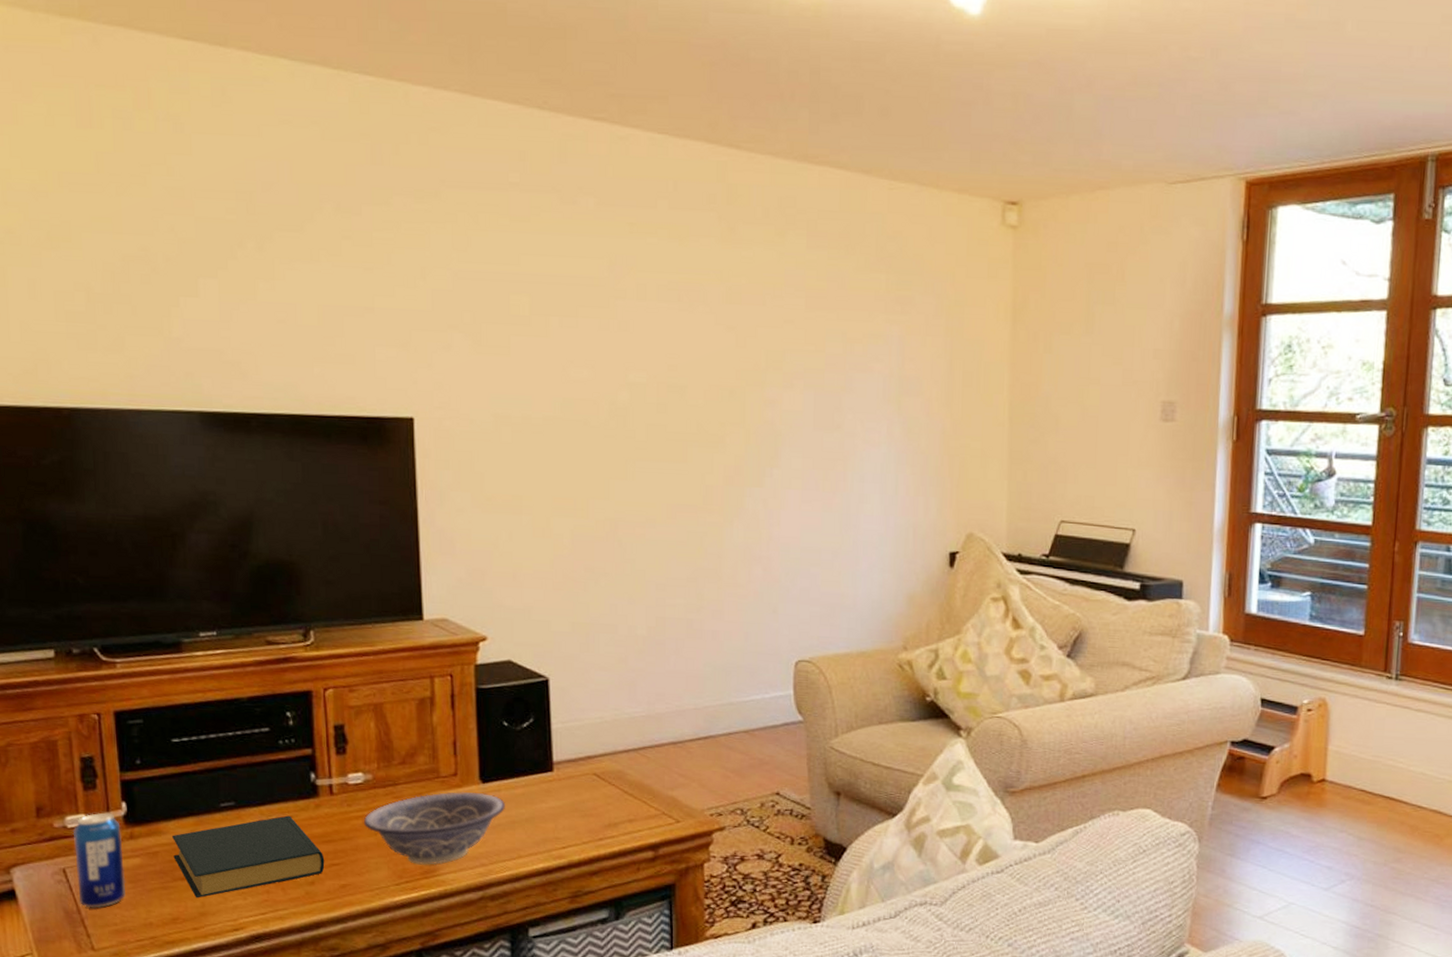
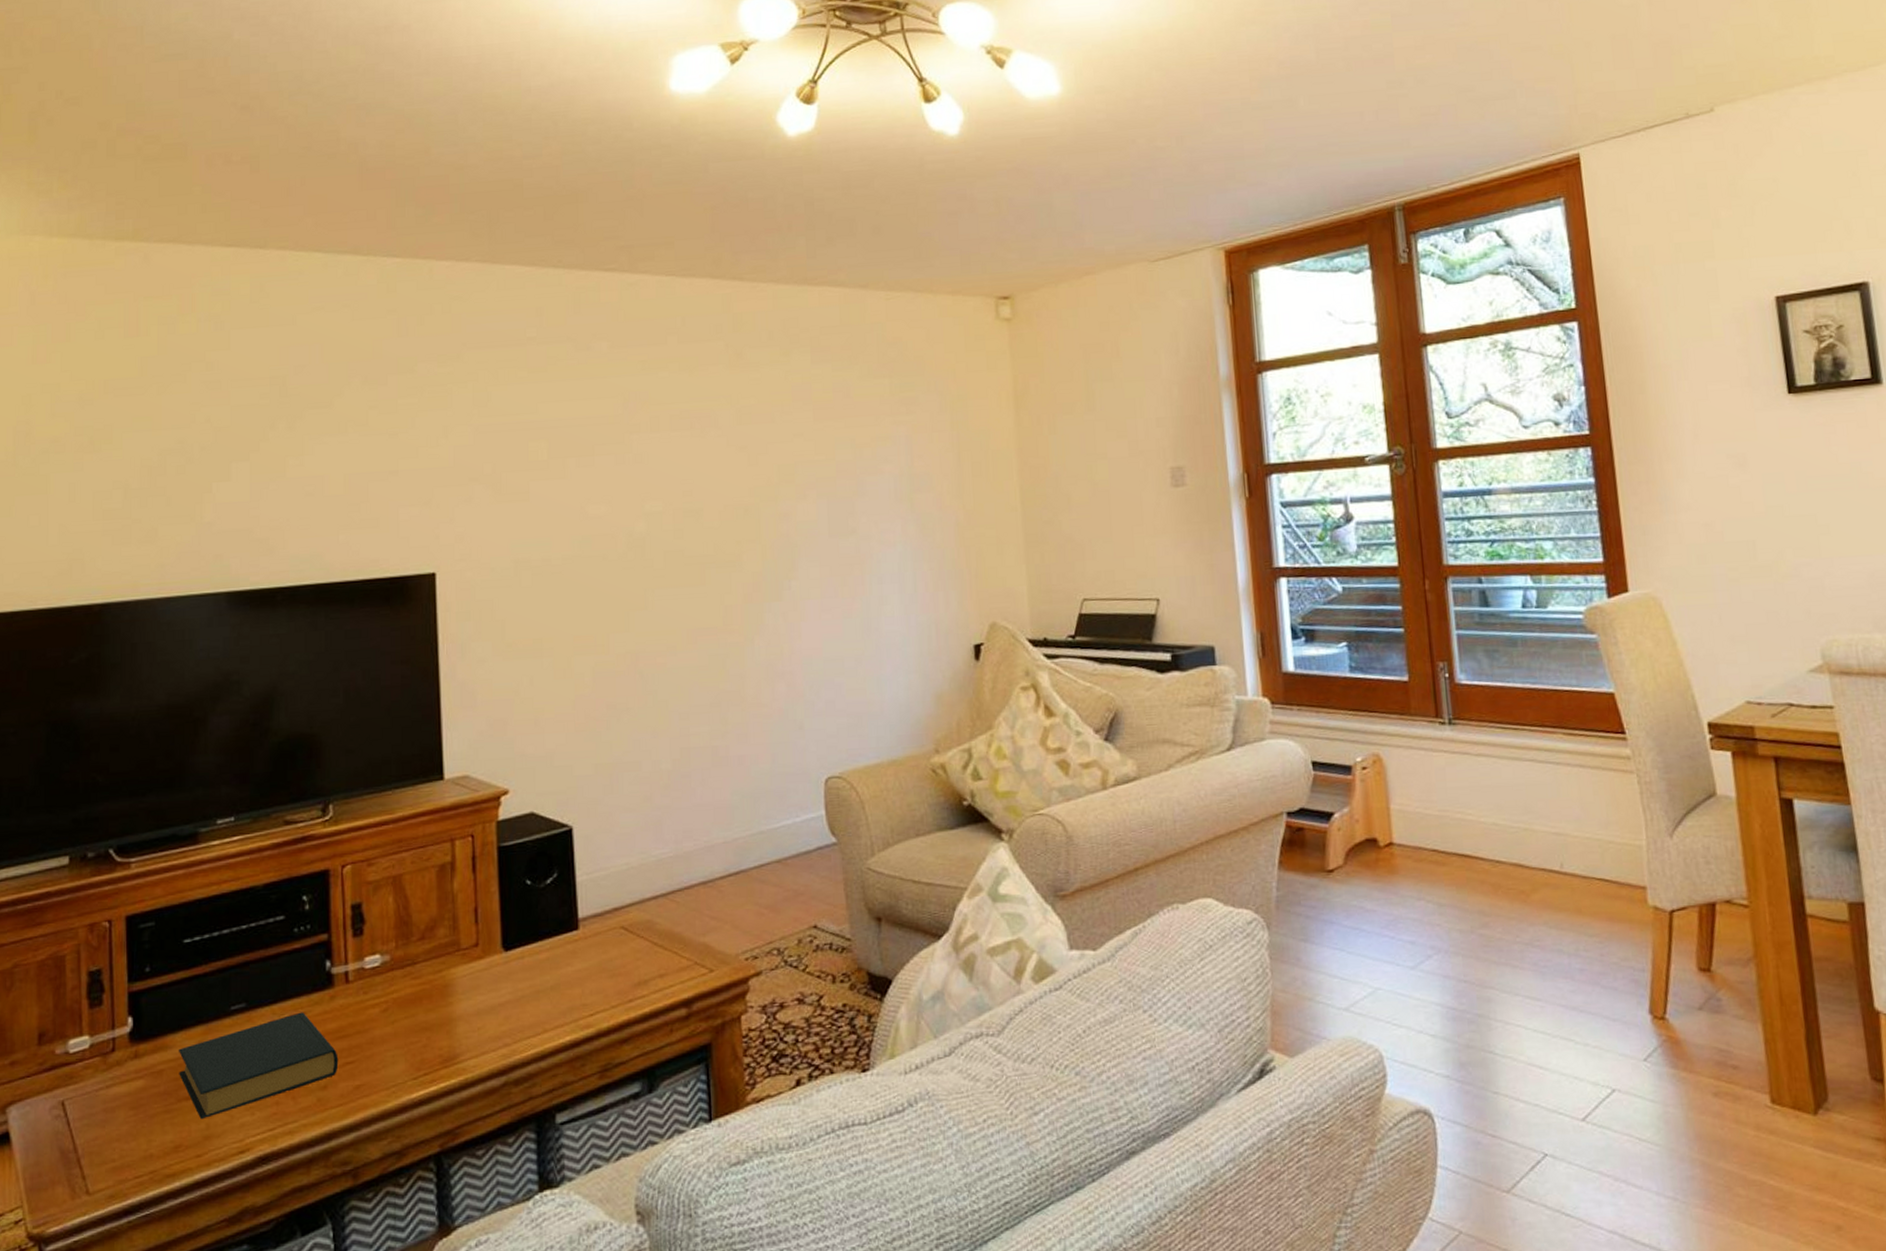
beverage can: present [72,812,126,909] -> none [74,1031,127,1144]
decorative bowl: present [363,792,505,865] -> none [380,963,529,1053]

